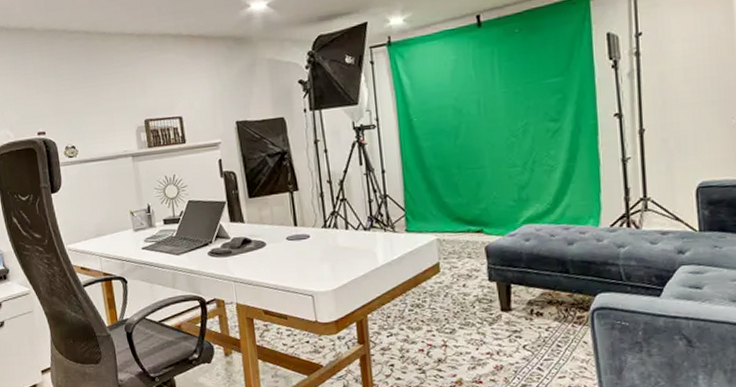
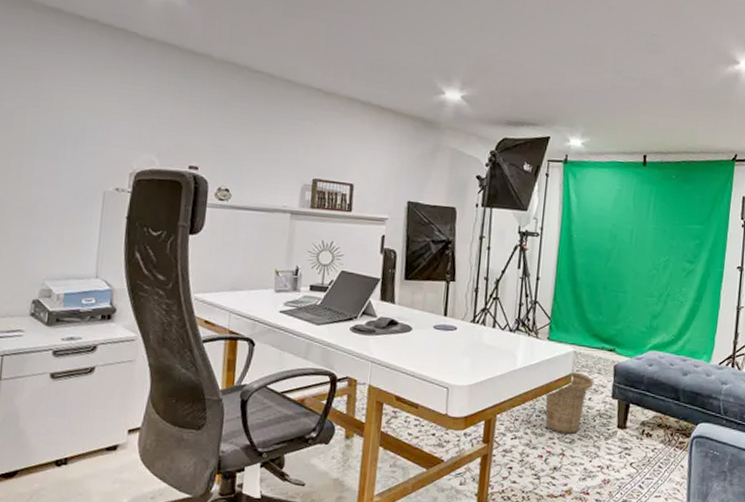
basket: none [415,260,466,325] -> present [545,372,594,434]

